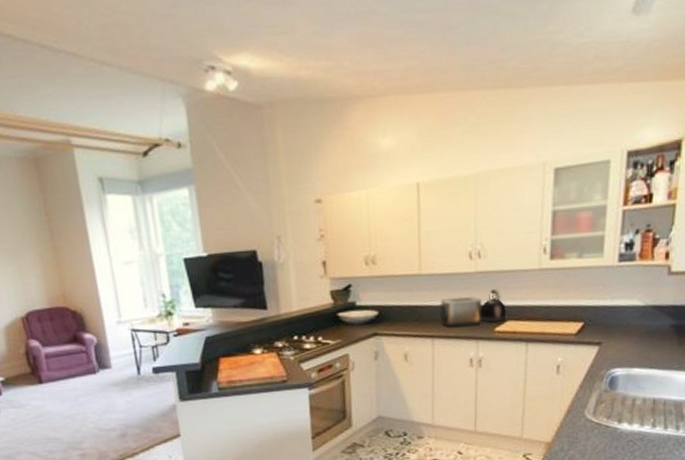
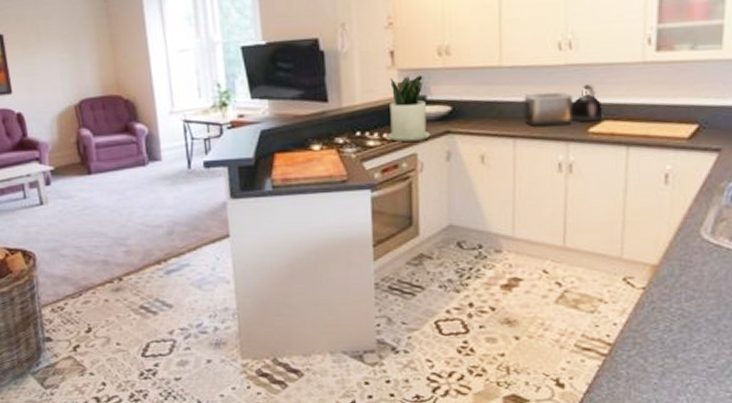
planter: none [321,283,360,344] -> present [387,75,430,142]

